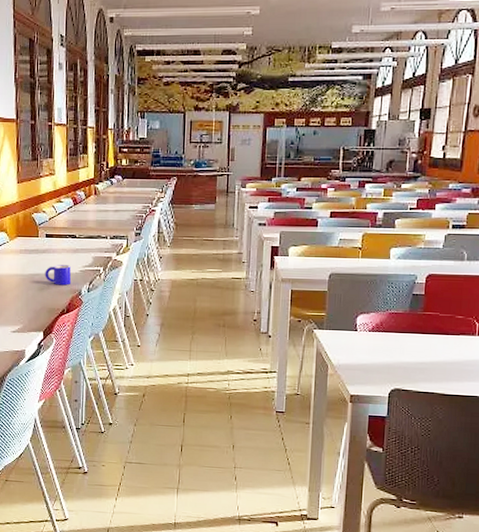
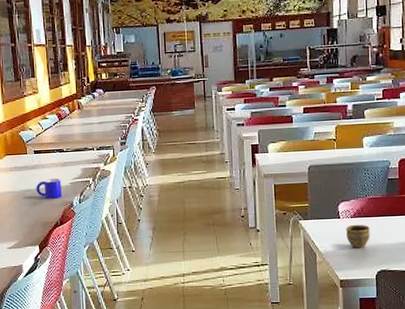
cup: none [362,338,388,364] -> present [346,224,370,248]

